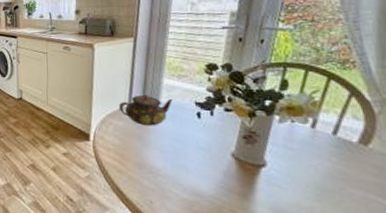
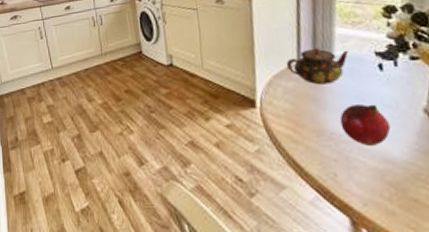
fruit: none [159,145,202,181] -> present [339,104,391,146]

